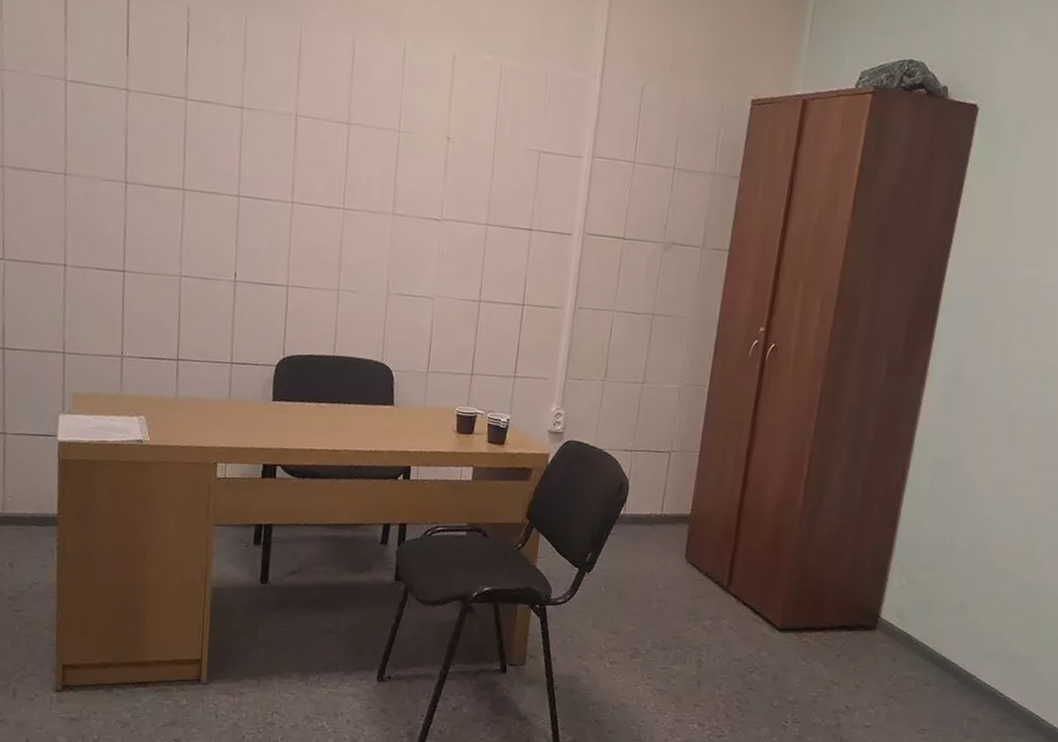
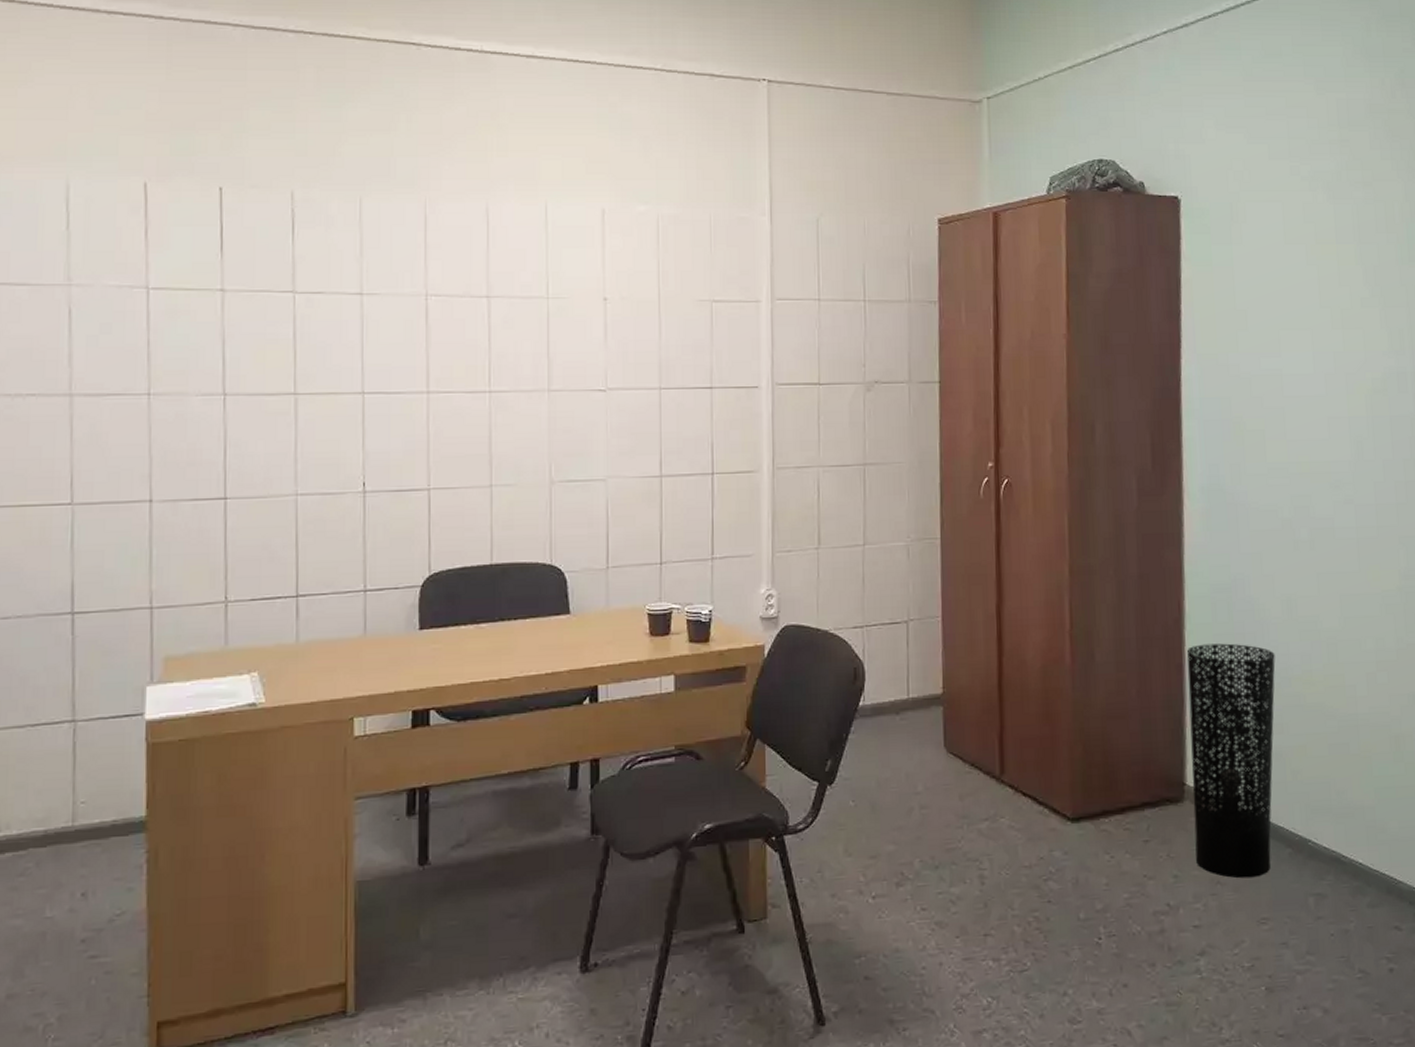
umbrella stand: none [876,507,978,697] -> present [1186,643,1276,878]

